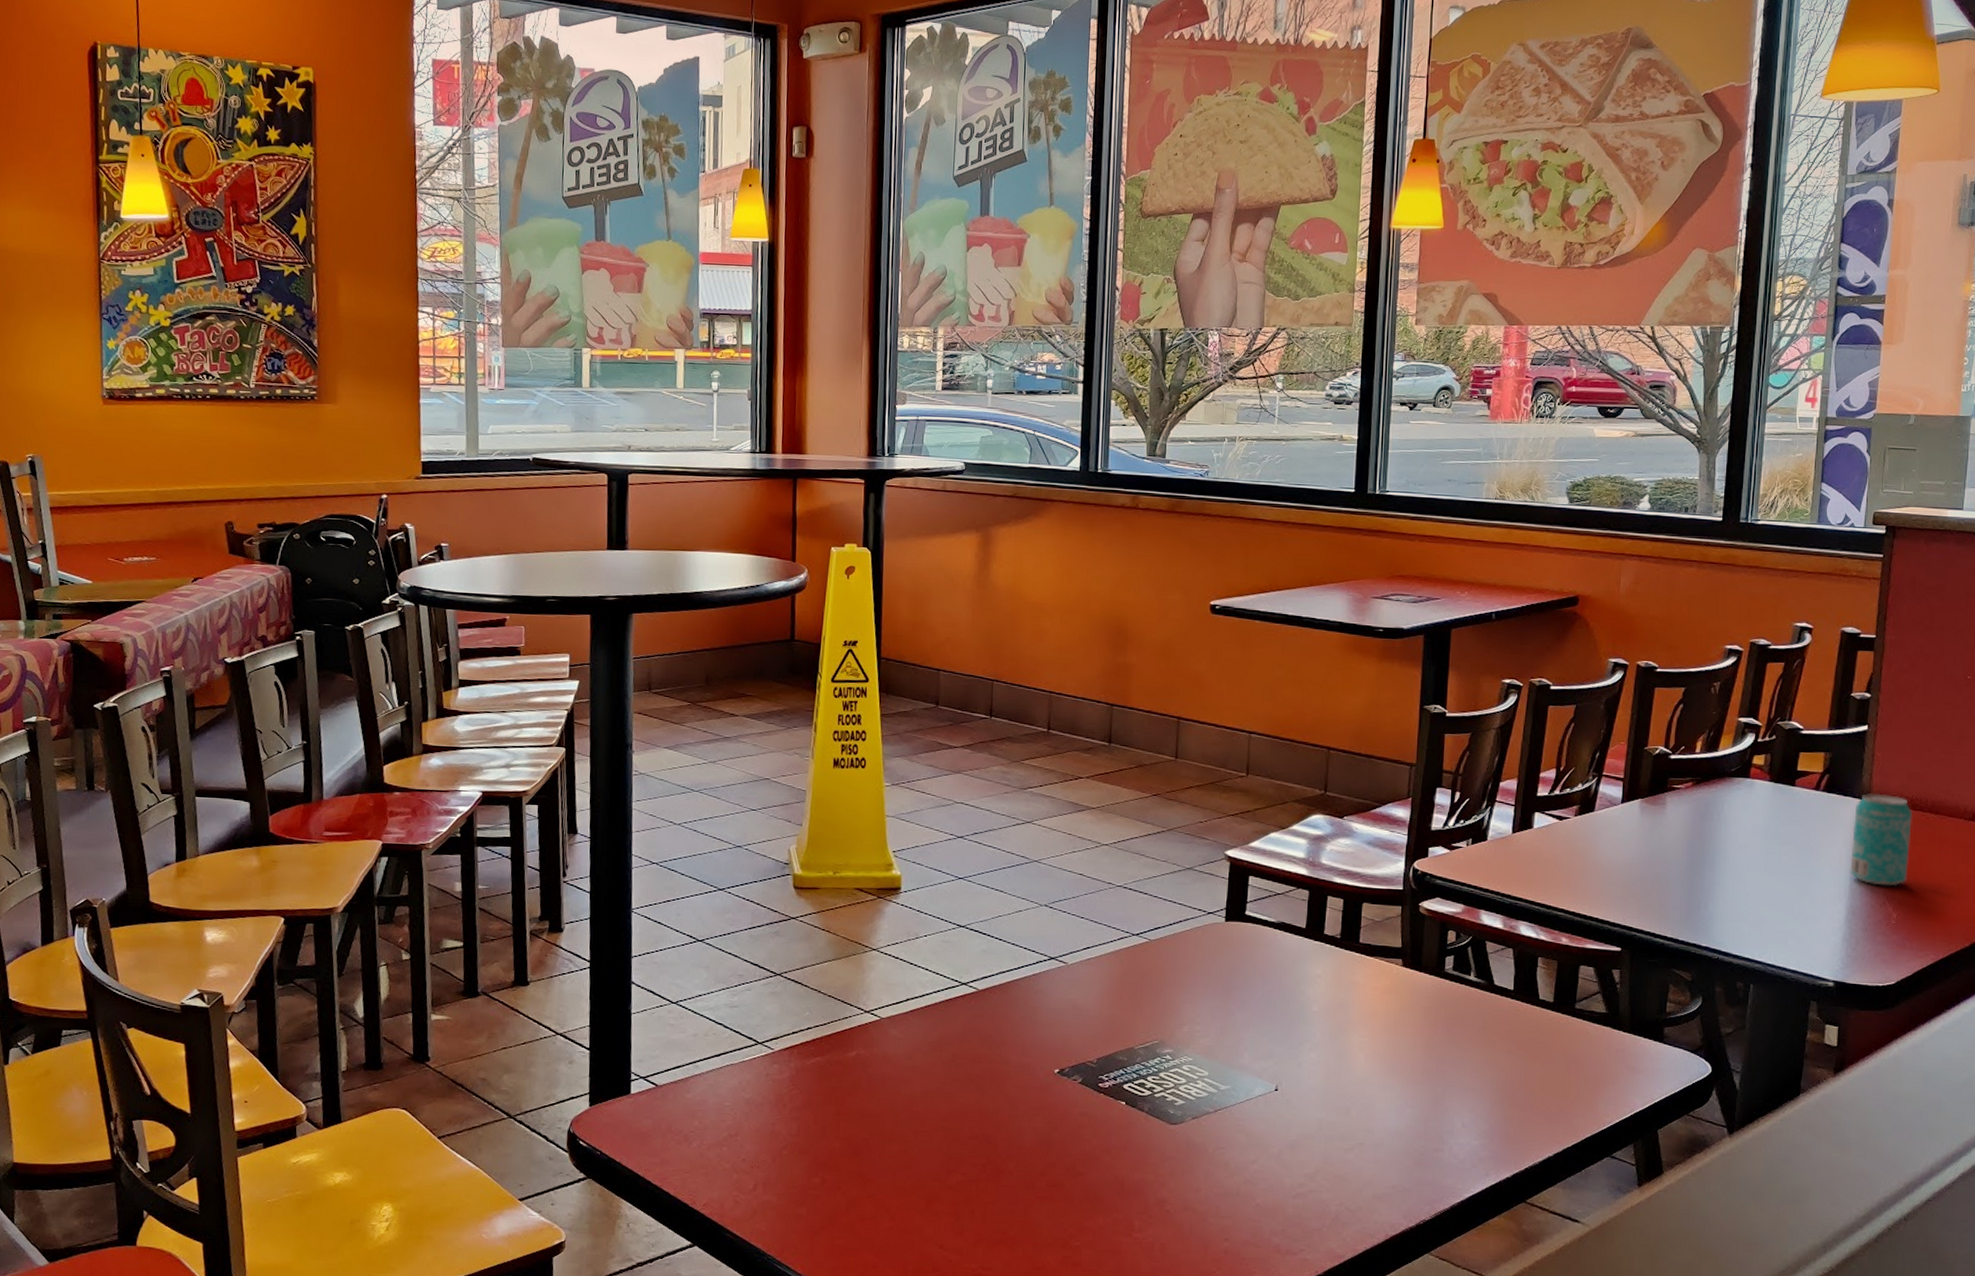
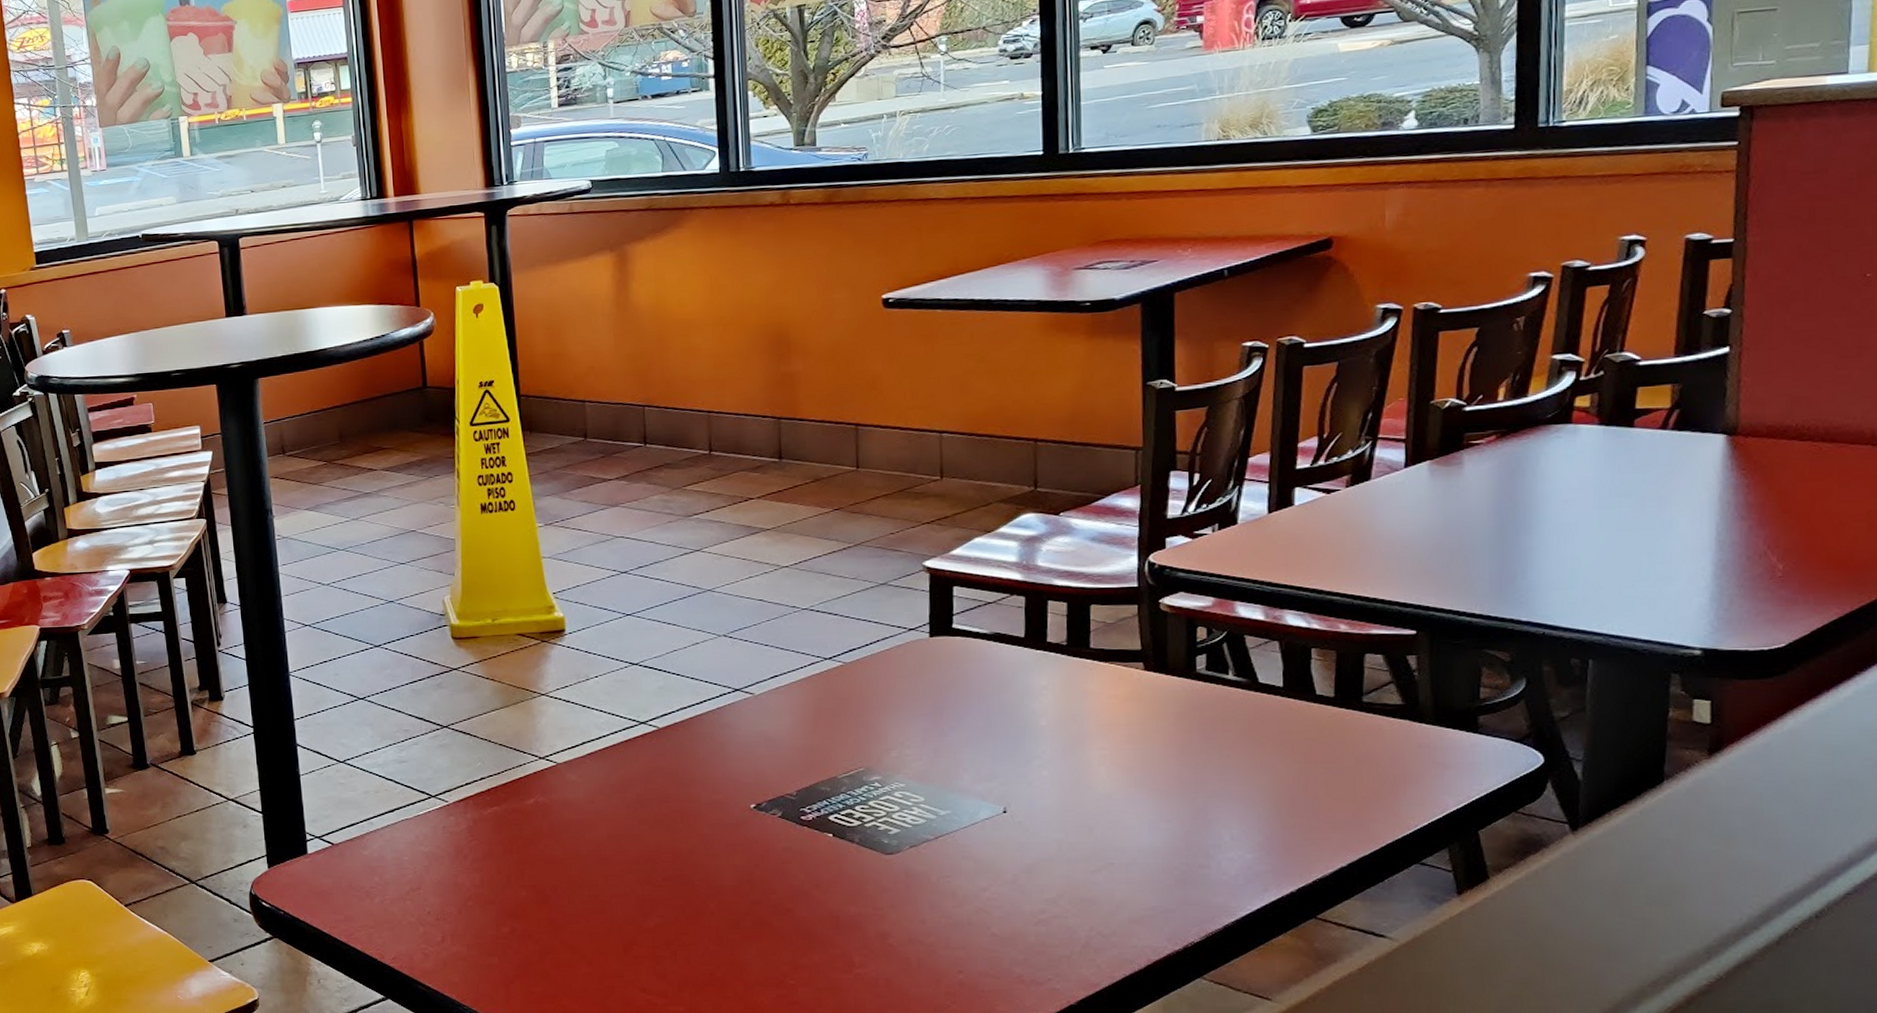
beverage can: present [1850,793,1912,887] -> none [1715,425,1799,534]

